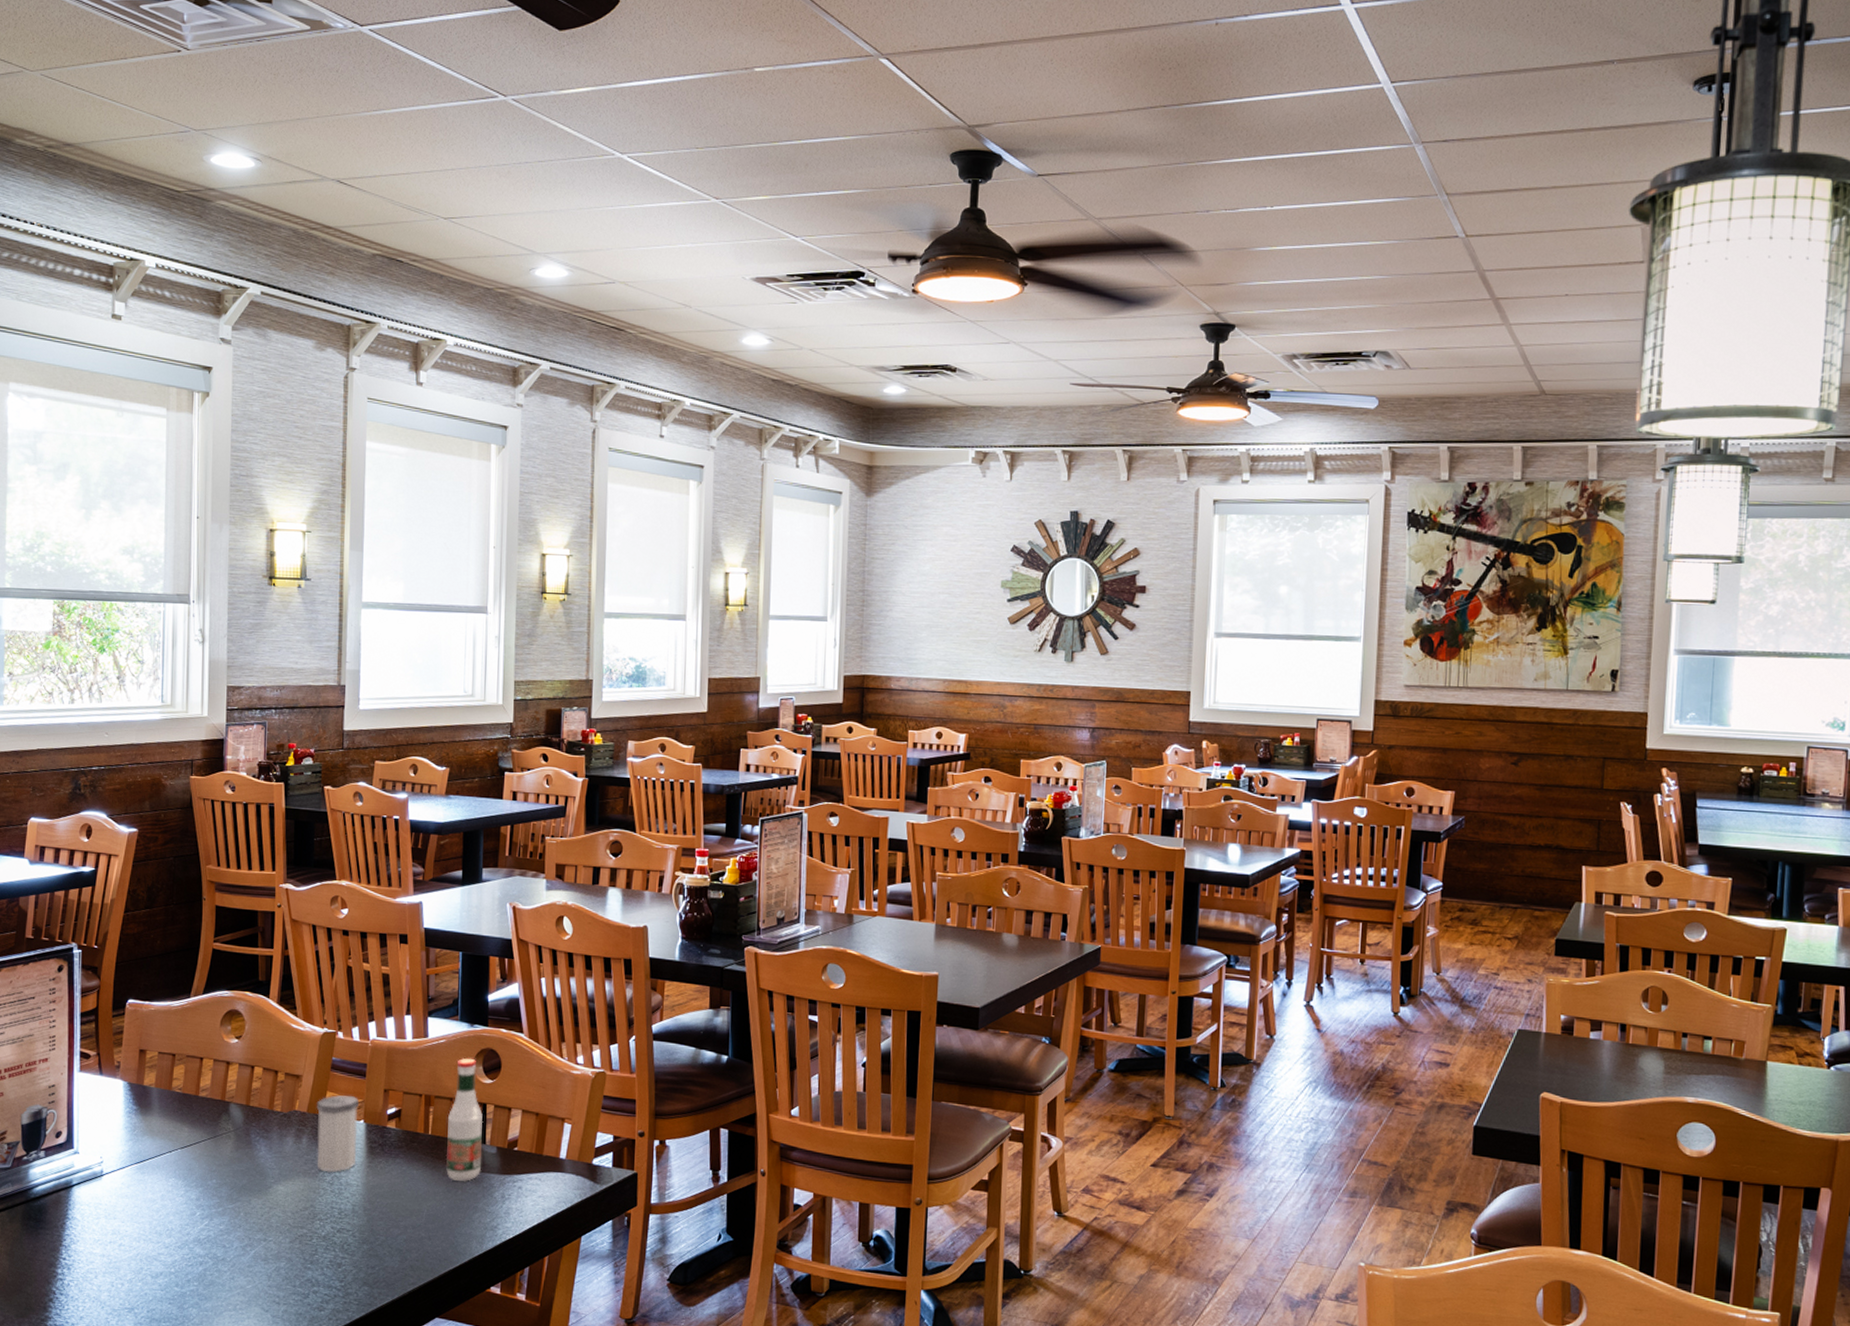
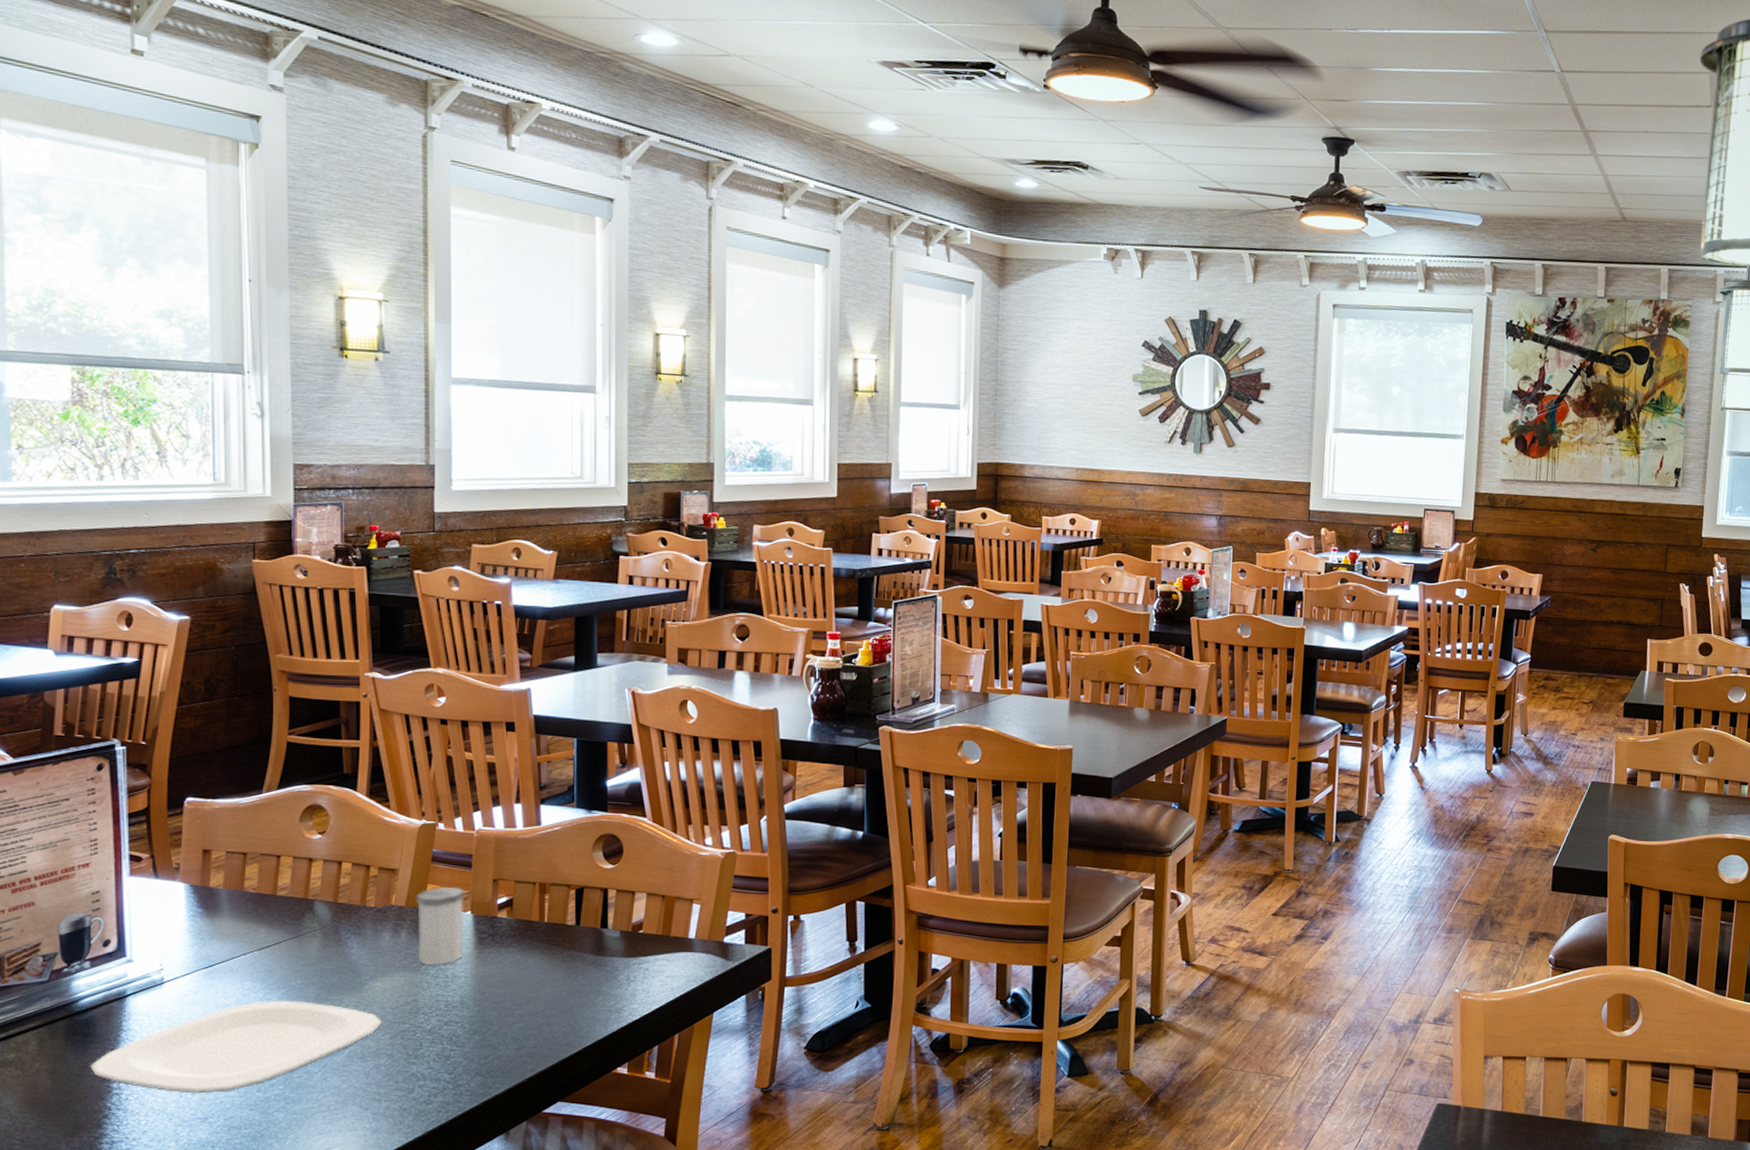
plate: none [40,1198,283,1285] -> present [90,1000,382,1094]
tabasco sauce: present [445,1057,484,1182] -> none [564,844,605,967]

